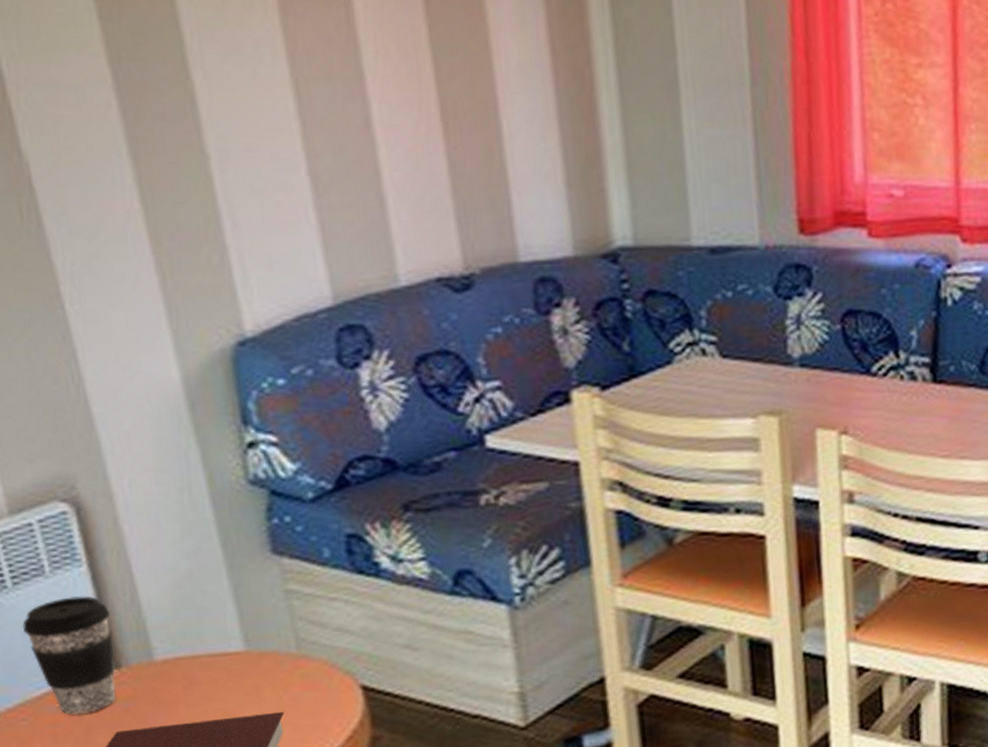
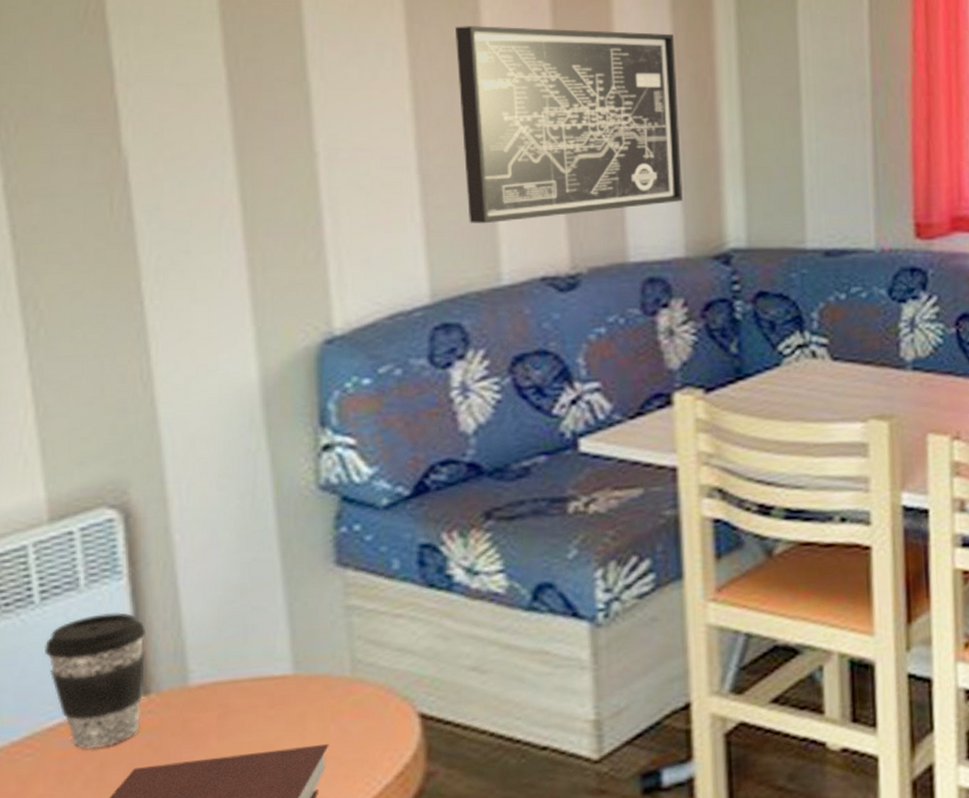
wall art: none [330,18,568,225] -> present [455,26,684,224]

